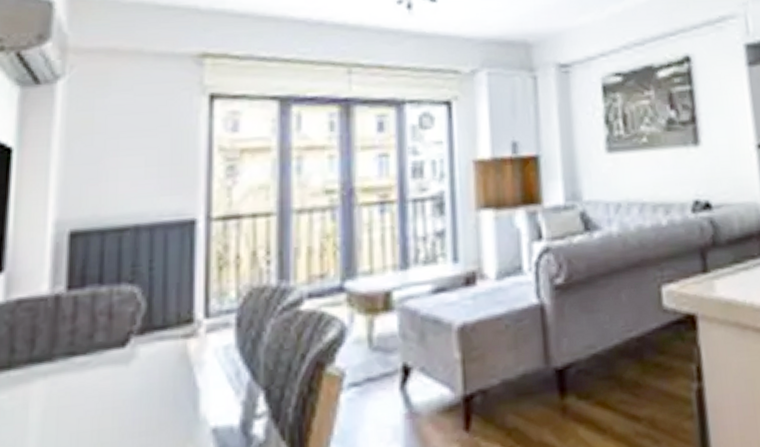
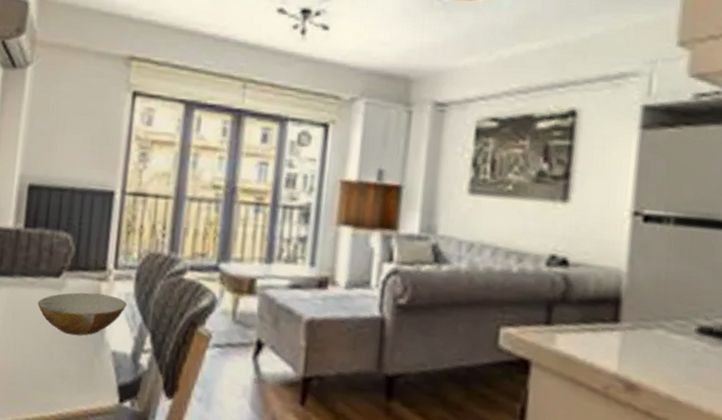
bowl: none [95,354,228,422] -> present [38,292,127,336]

